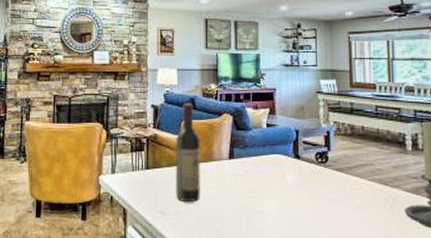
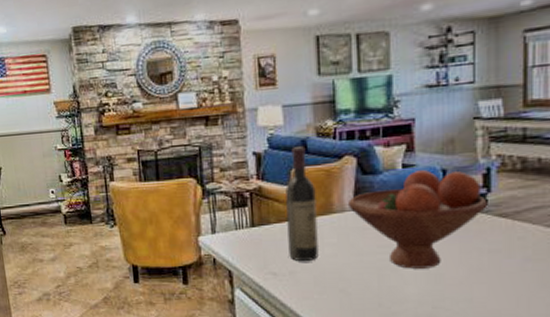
fruit bowl: none [224,130,329,212] -> present [347,170,488,269]

